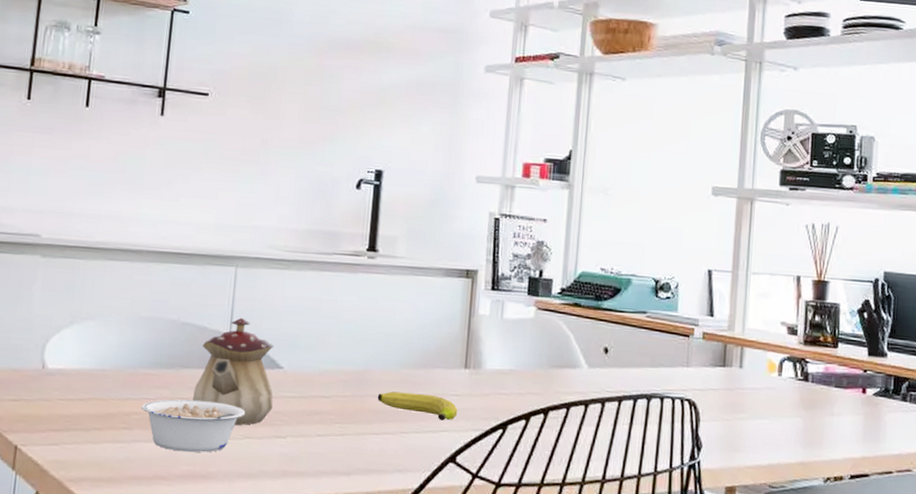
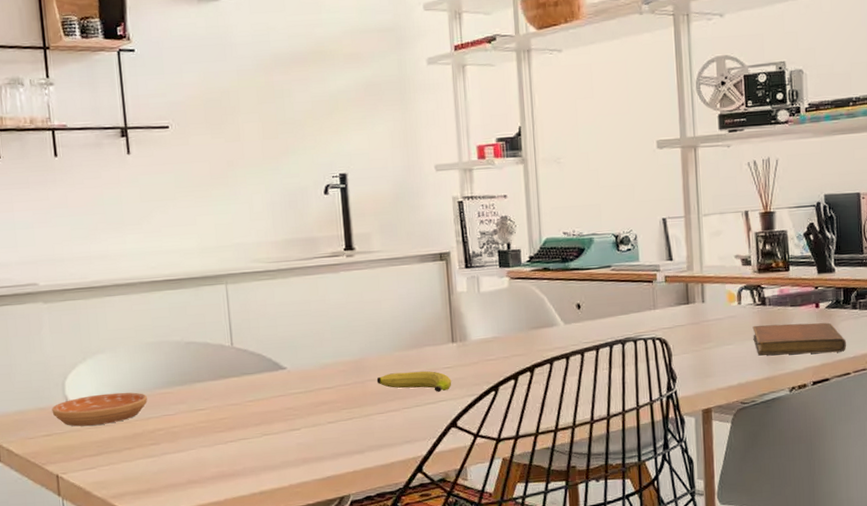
saucer: none [25,364,129,398] -> present [52,392,147,427]
legume: present [141,399,246,453] -> none [164,408,260,457]
teapot: present [192,317,275,425] -> none [208,329,283,425]
notebook: none [790,402,892,447] -> present [752,322,847,356]

